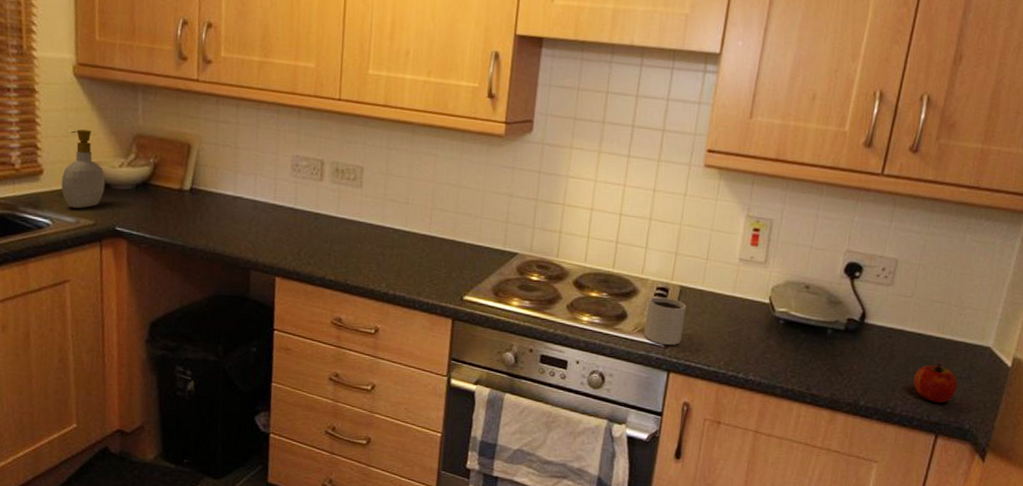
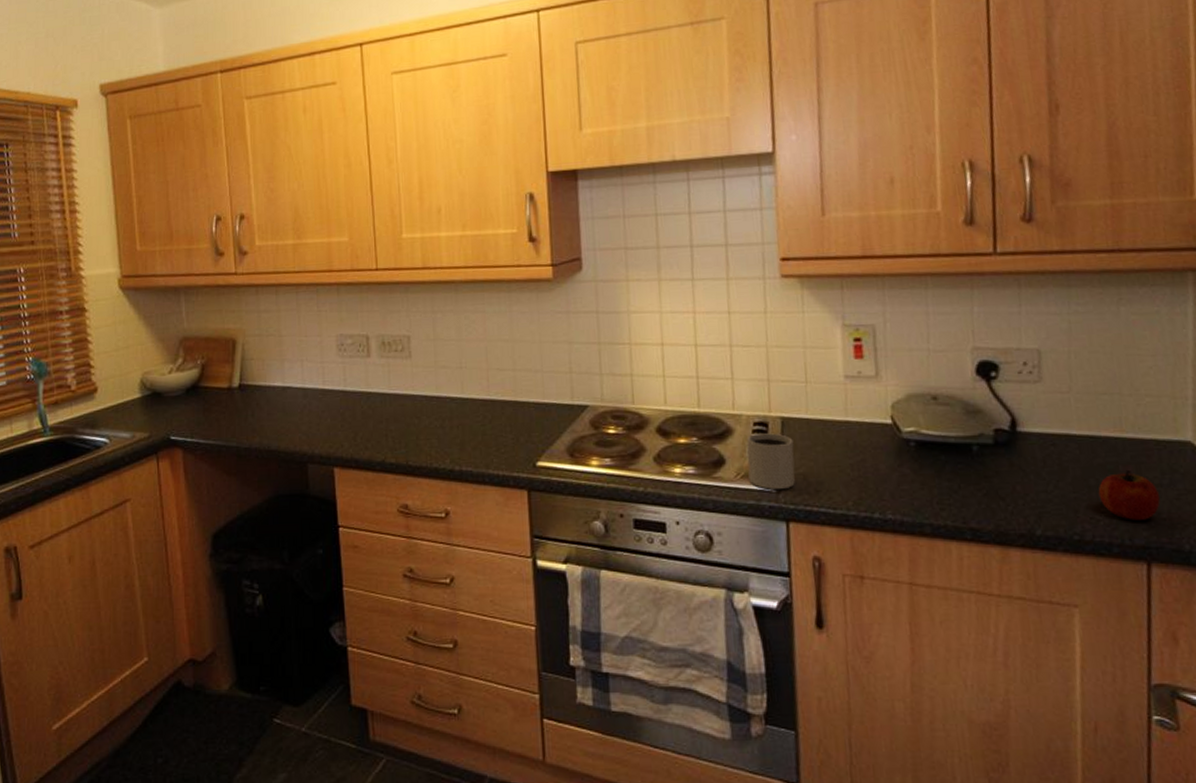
soap bottle: present [61,129,106,209] -> none [115,341,157,422]

